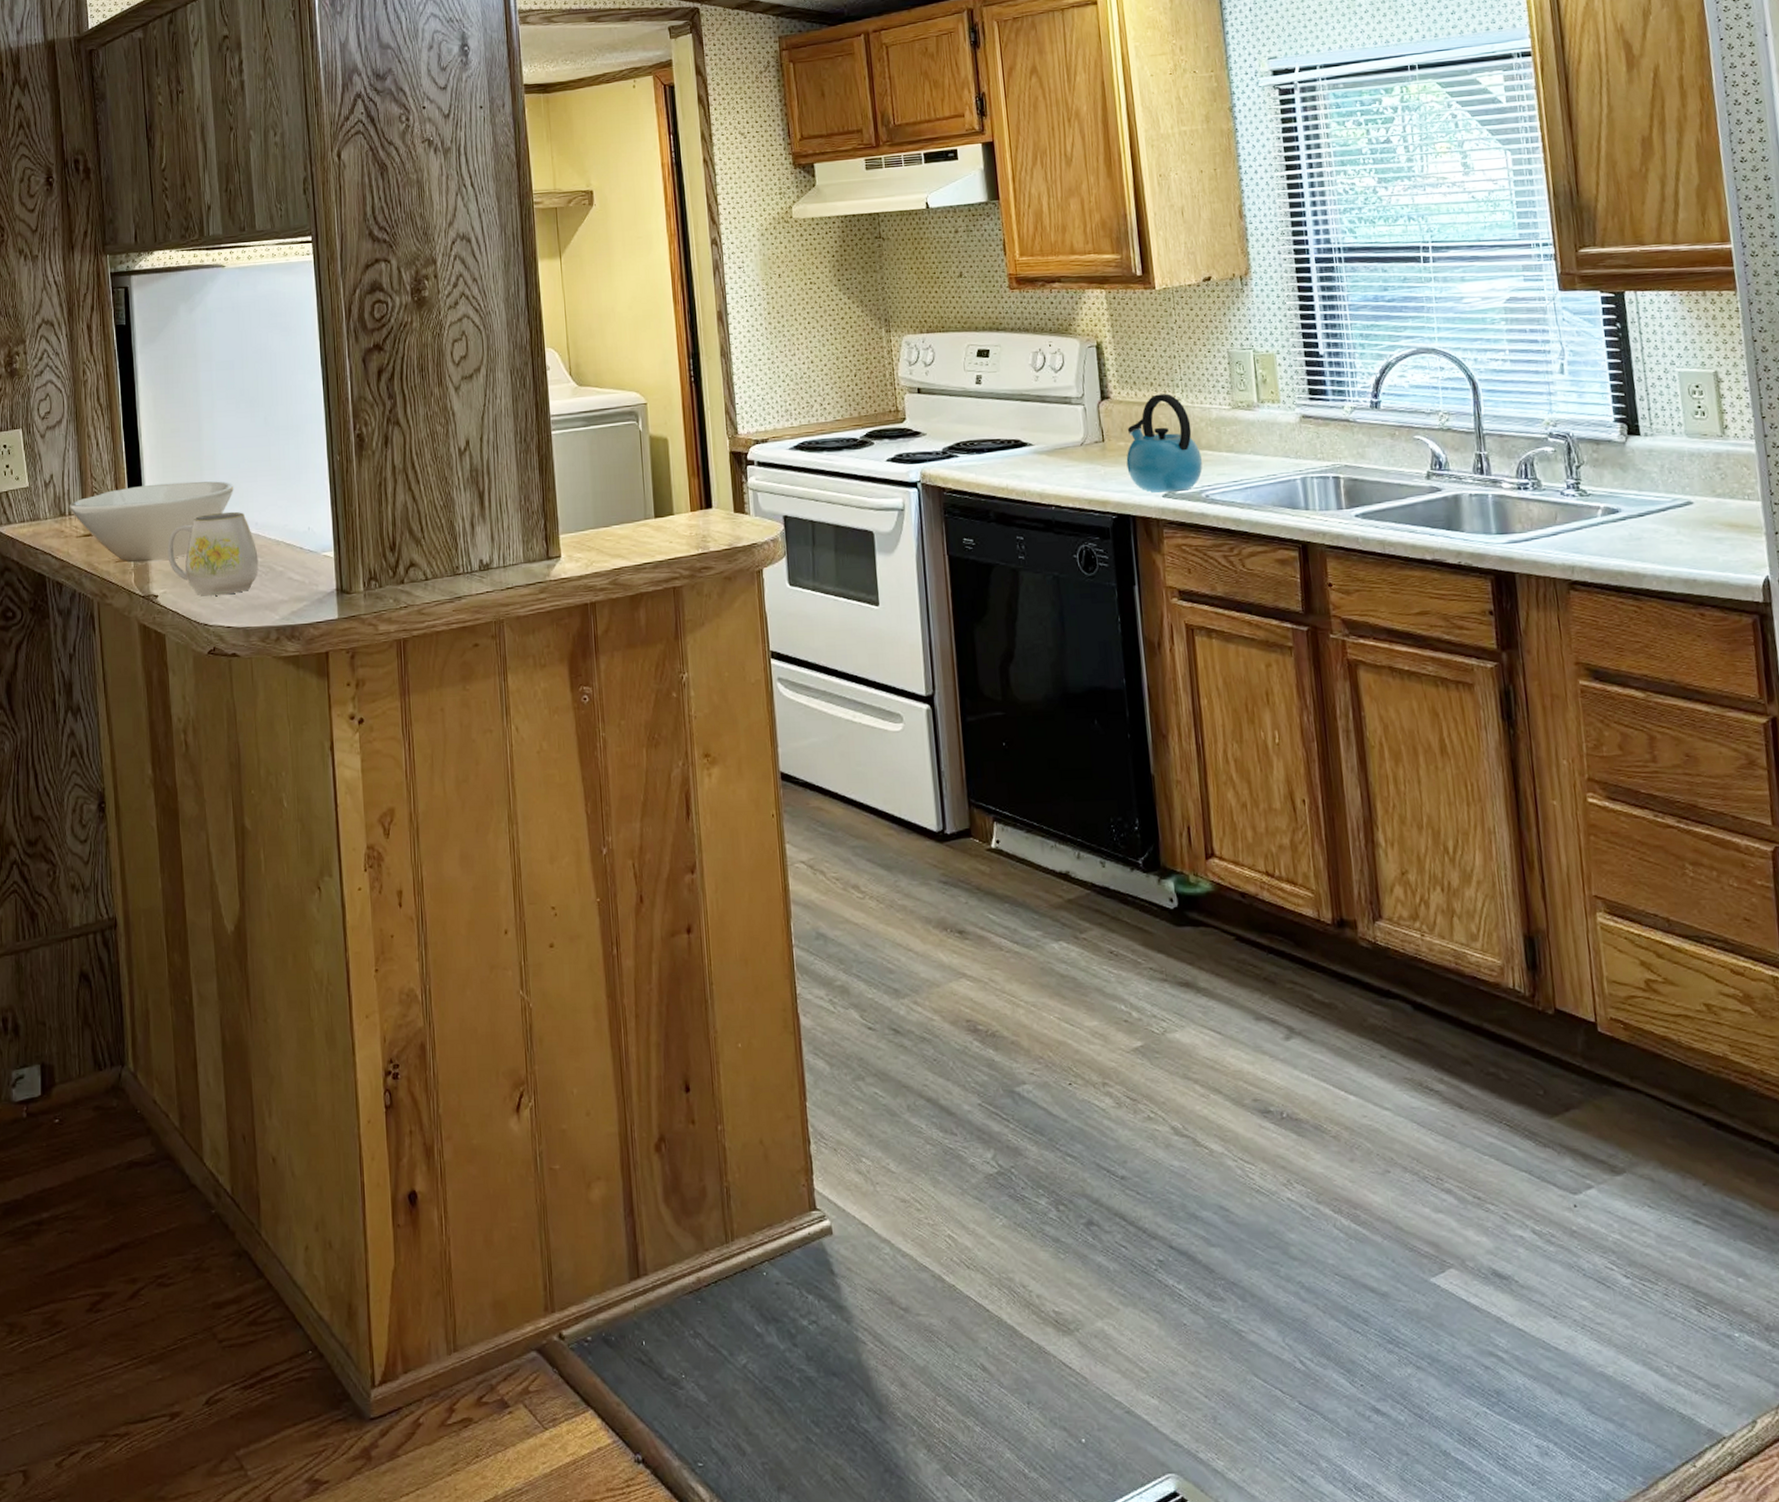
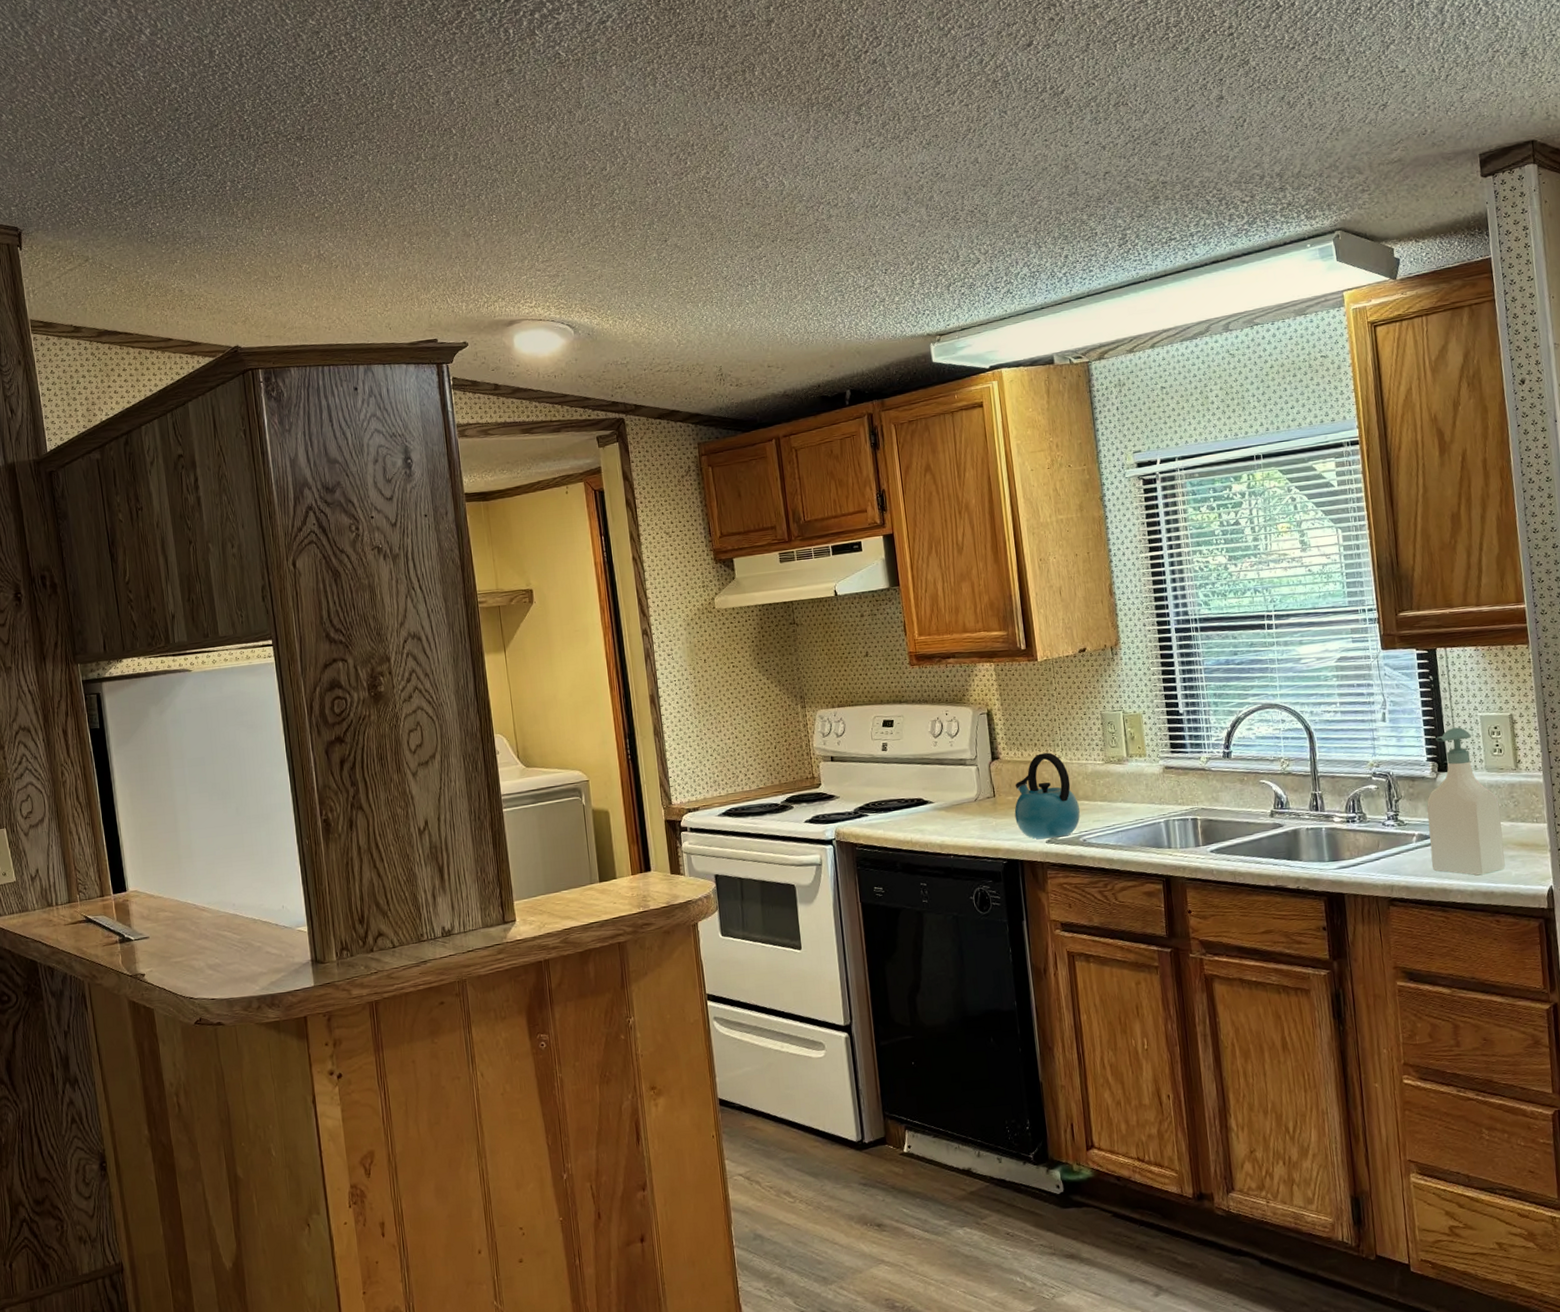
bowl: present [69,481,234,563] -> none [55,868,211,946]
mug: present [167,511,259,596] -> none [151,895,238,973]
soap bottle: none [1614,384,1711,559] -> present [1426,727,1505,876]

